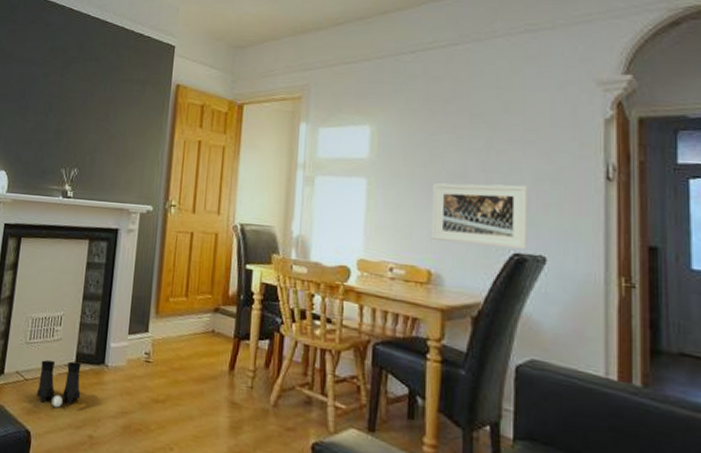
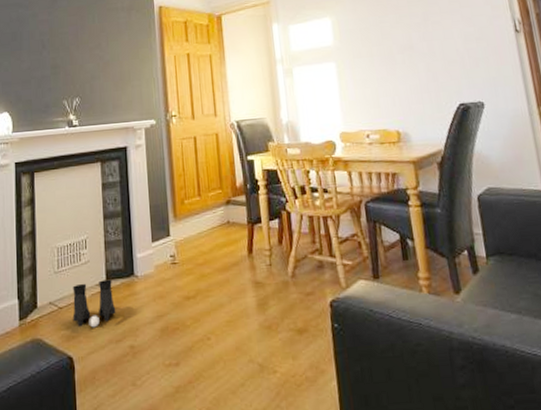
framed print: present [431,183,529,250] -> none [388,46,469,104]

